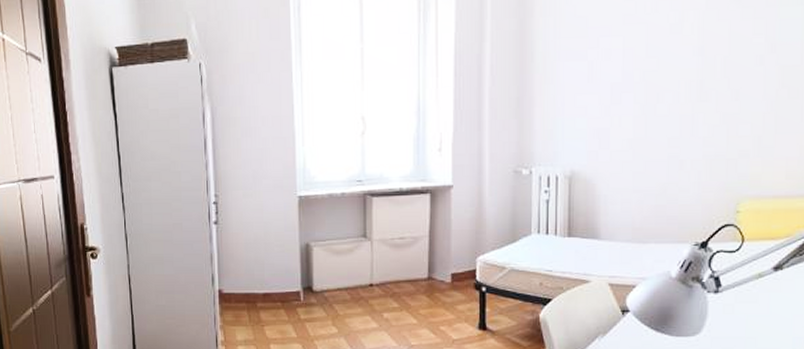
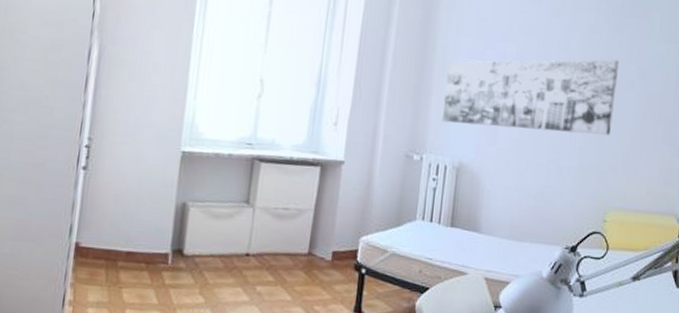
wall art: none [547,35,744,132] -> present [441,59,620,136]

